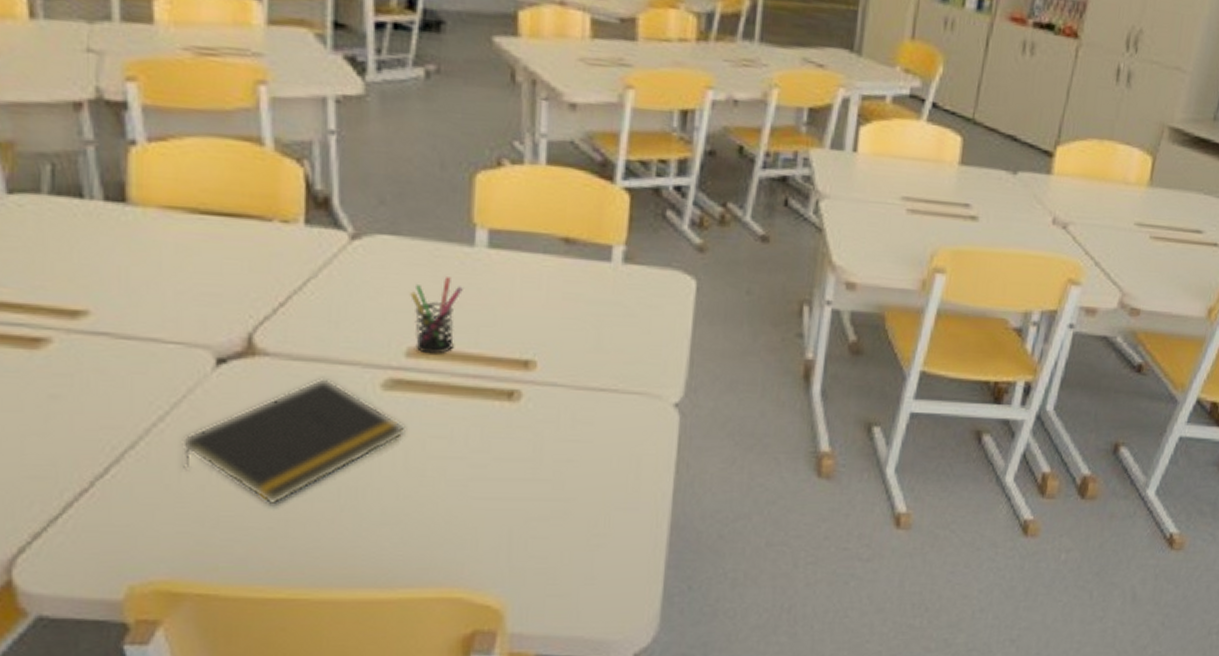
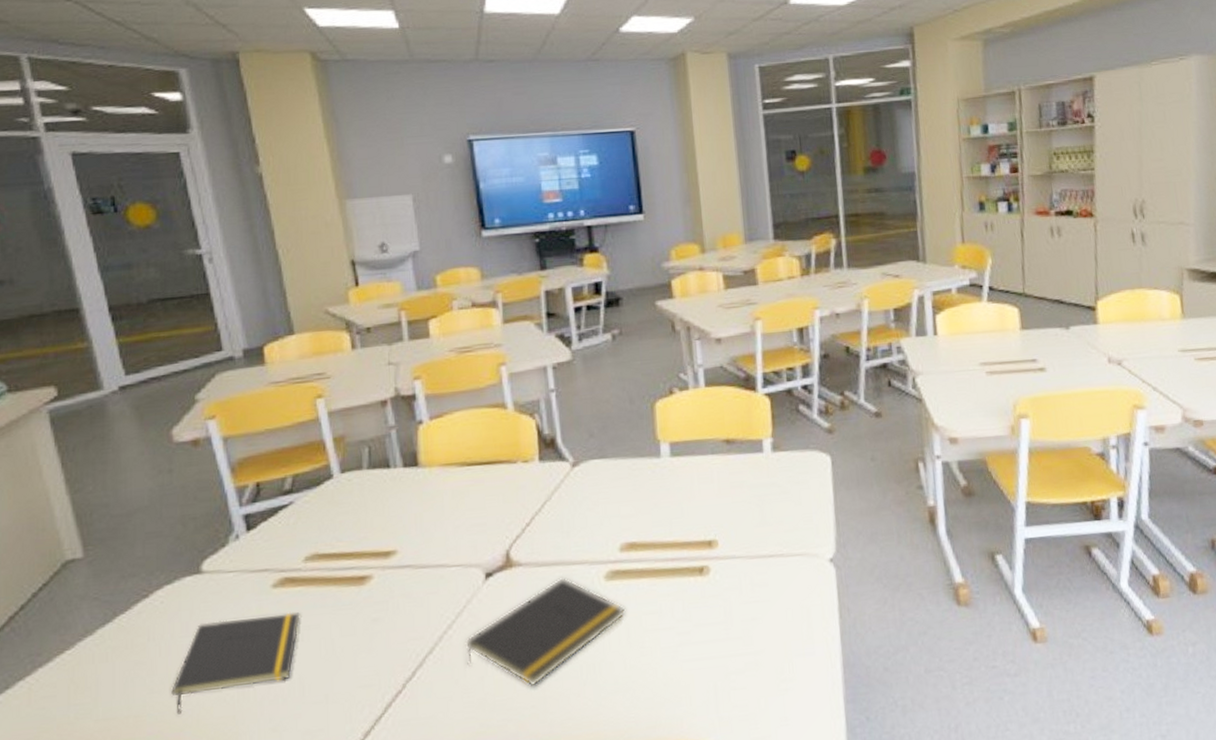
pen holder: present [410,277,463,354] -> none [618,484,656,547]

